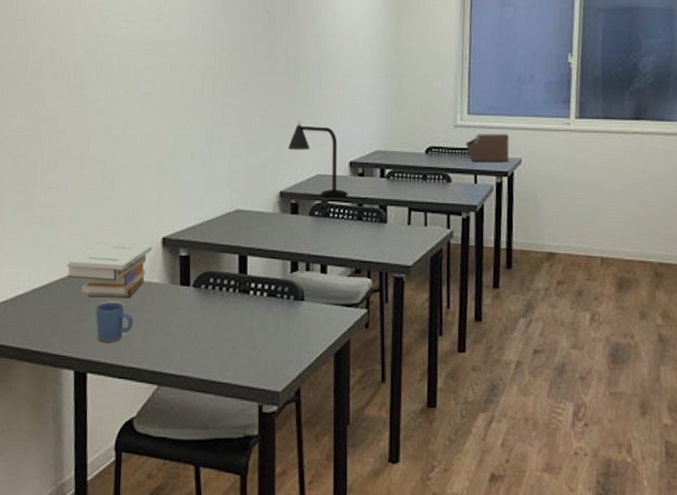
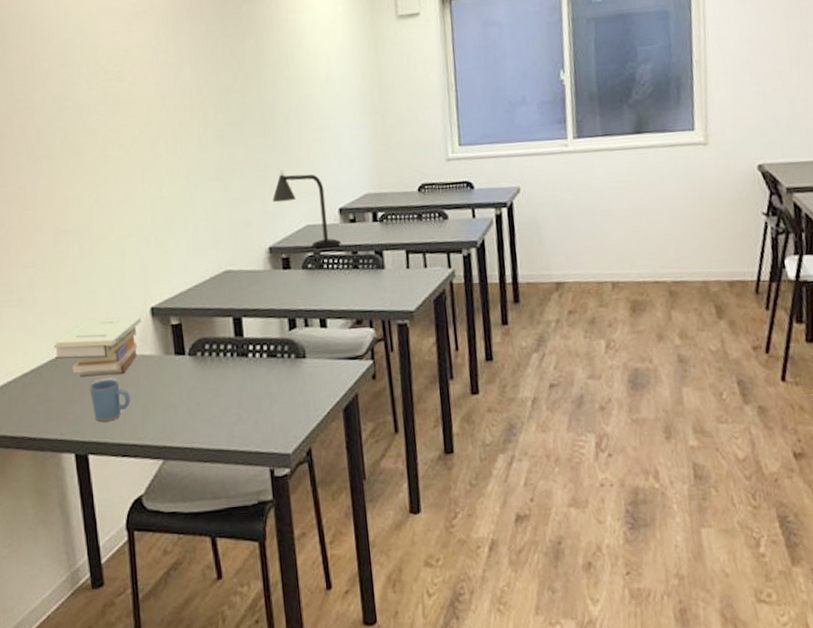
sewing box: present [465,133,509,162] -> none [459,162,507,196]

